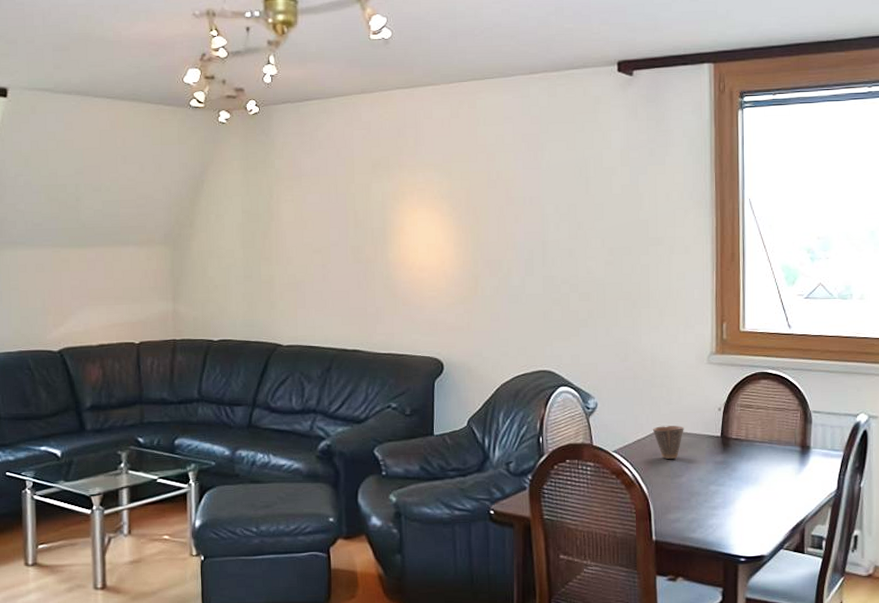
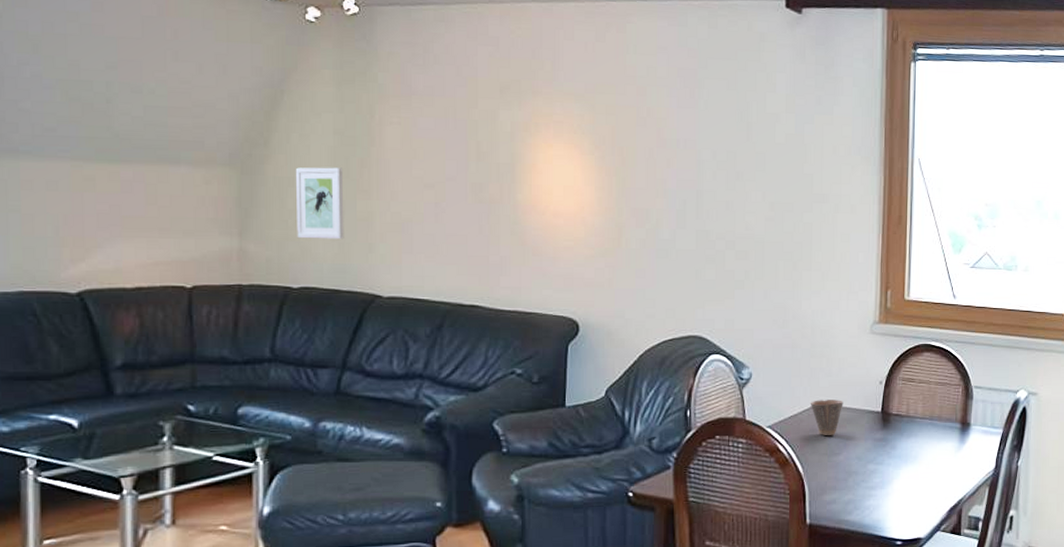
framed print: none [213,240,252,300] -> present [295,167,344,240]

